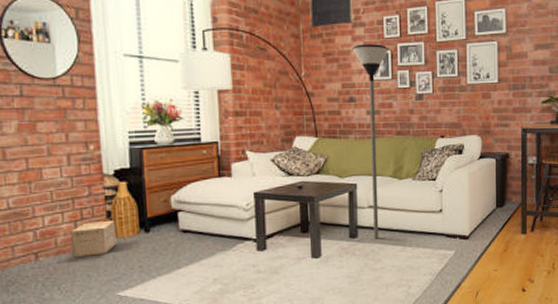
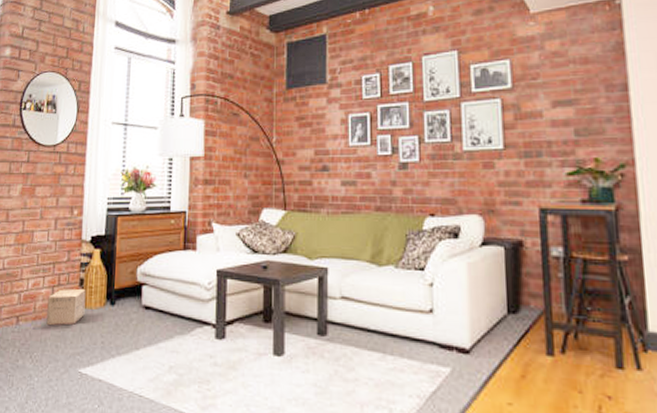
floor lamp: present [352,44,390,239] -> none [327,106,369,340]

